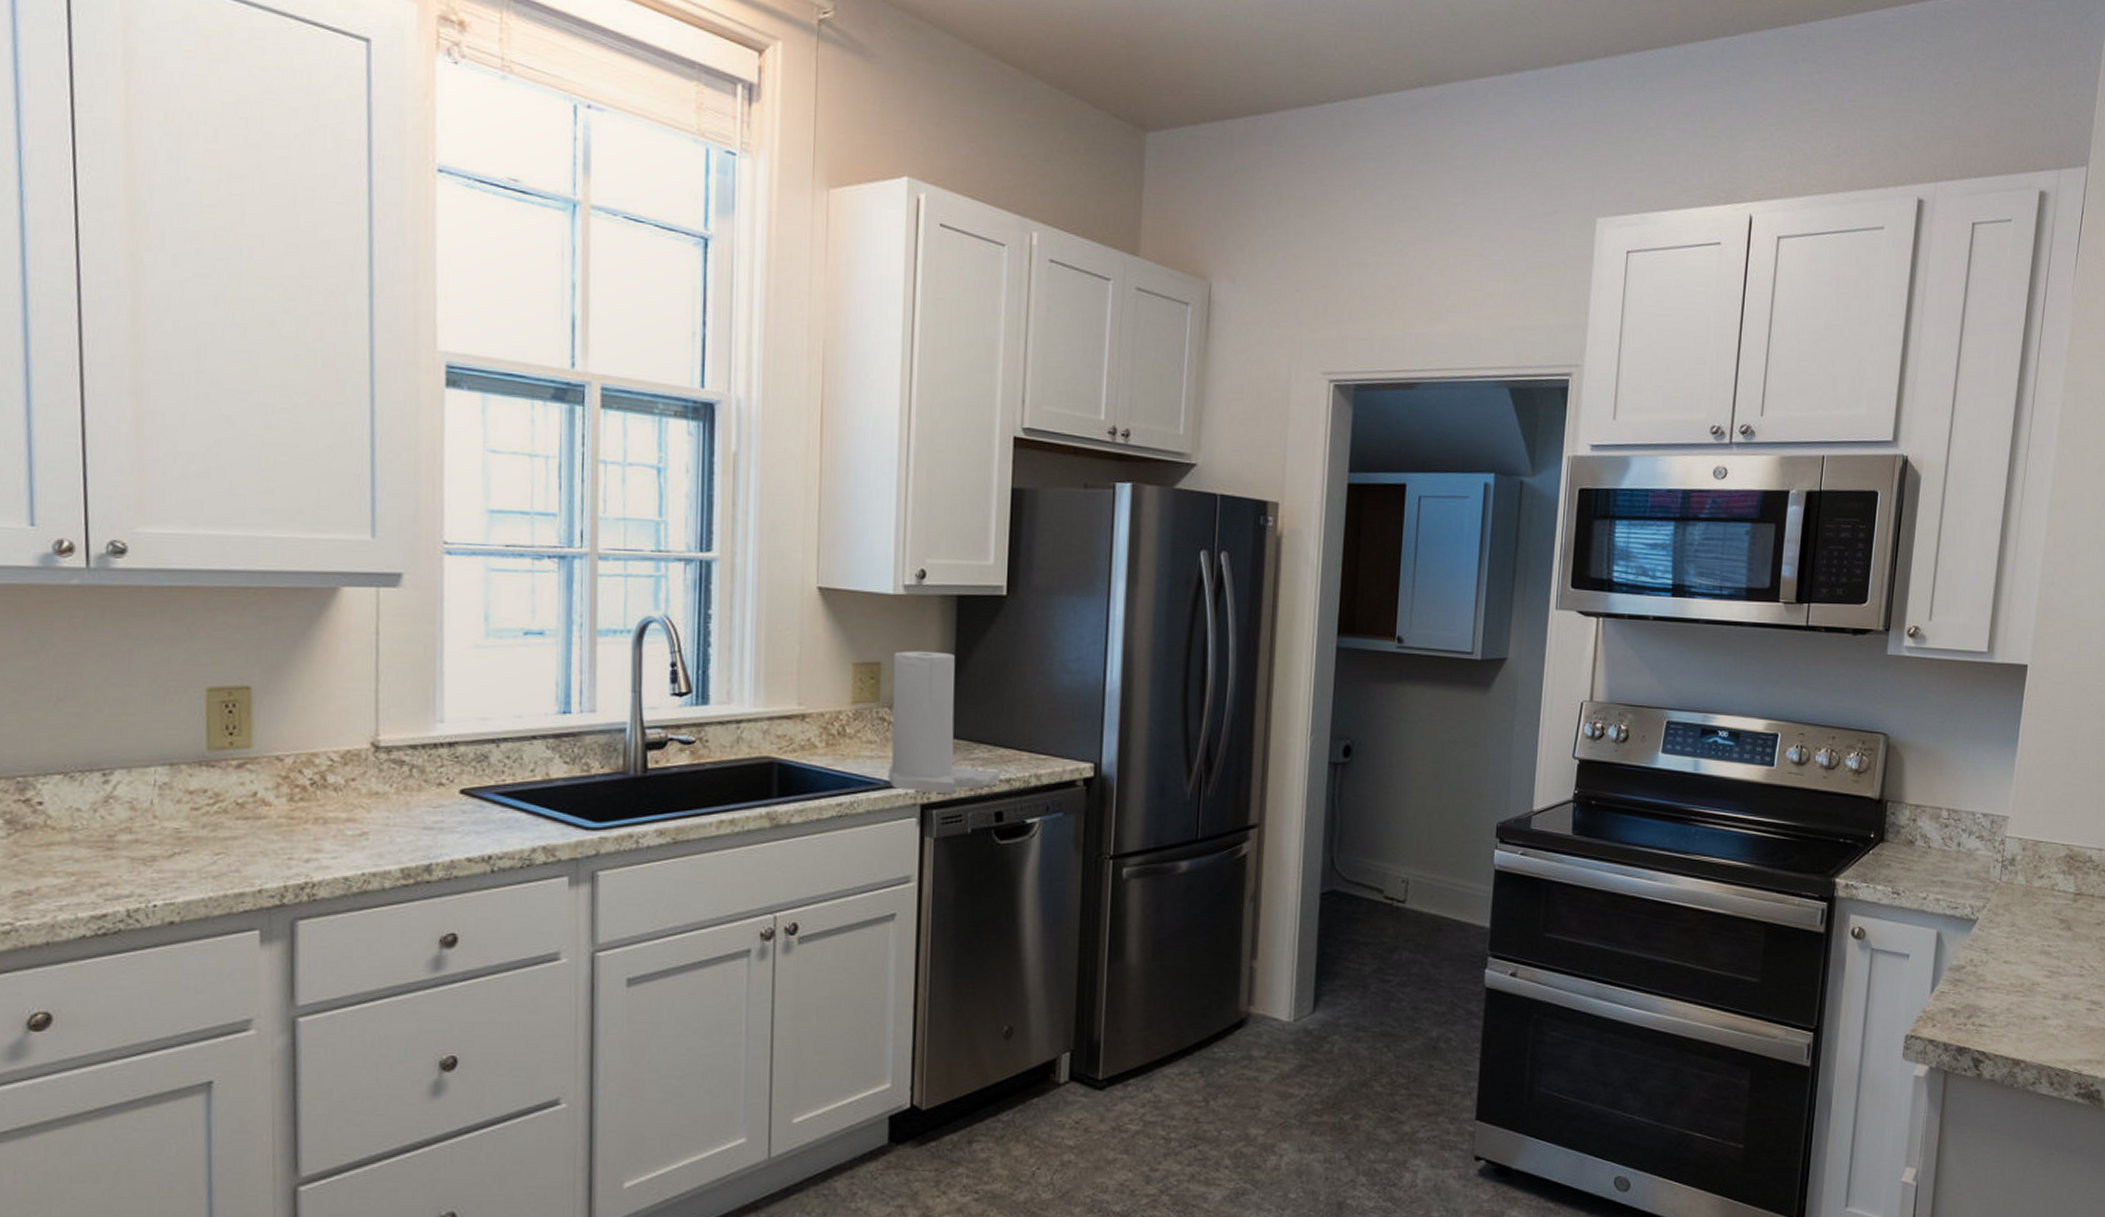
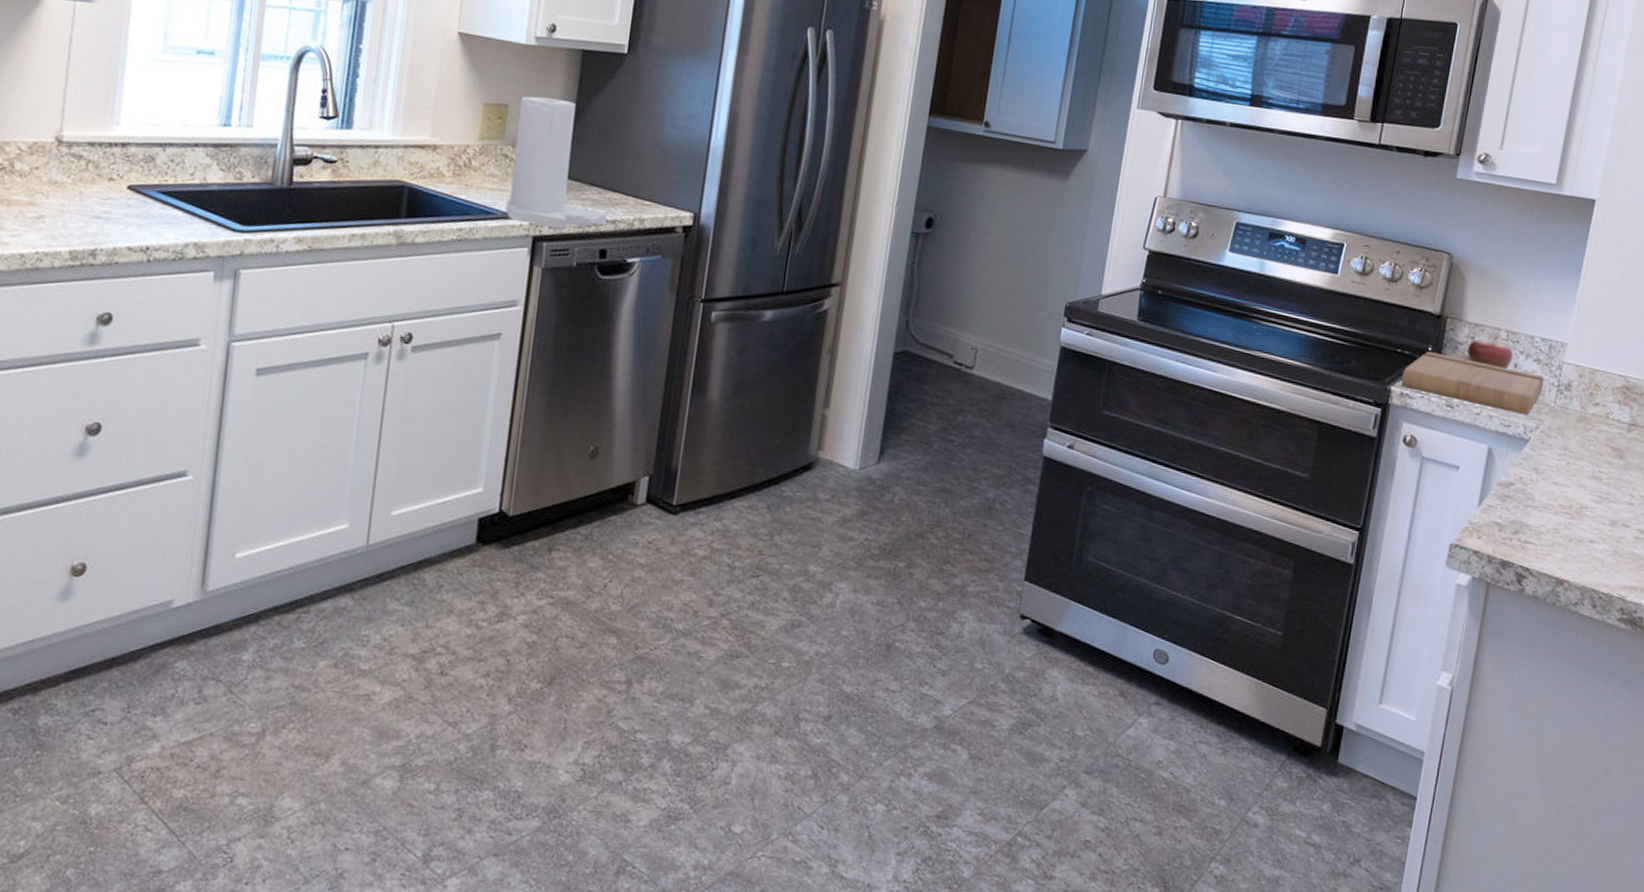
cutting board: none [1846,839,1988,895] -> present [1401,352,1544,416]
fruit: none [1910,815,1956,849] -> present [1467,336,1514,369]

